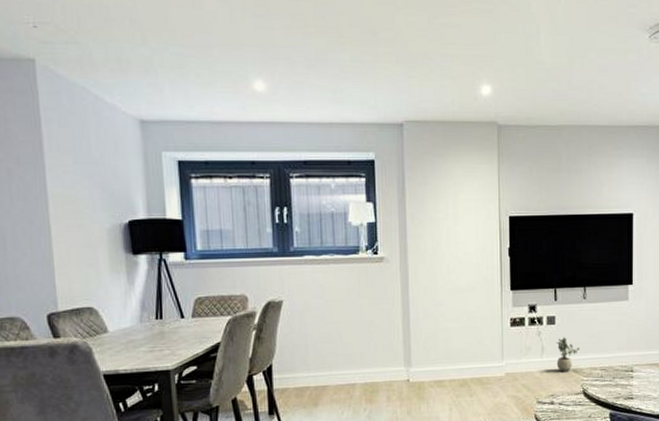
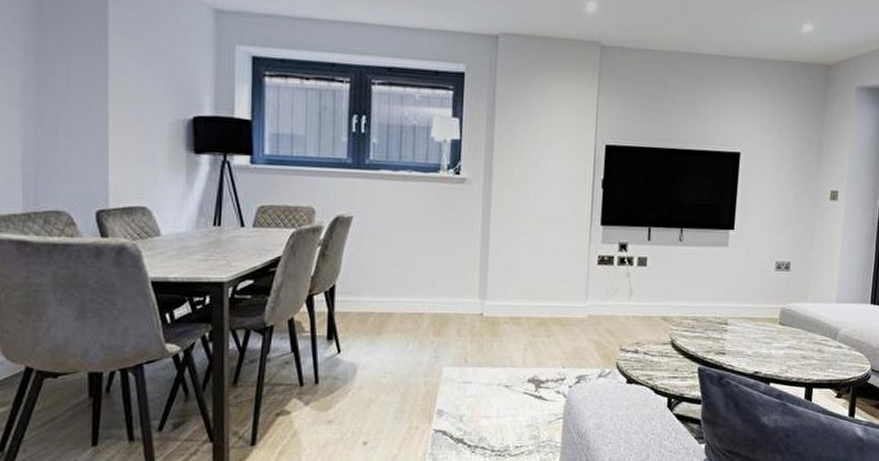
potted plant: present [556,337,580,373] -> none [644,281,671,320]

